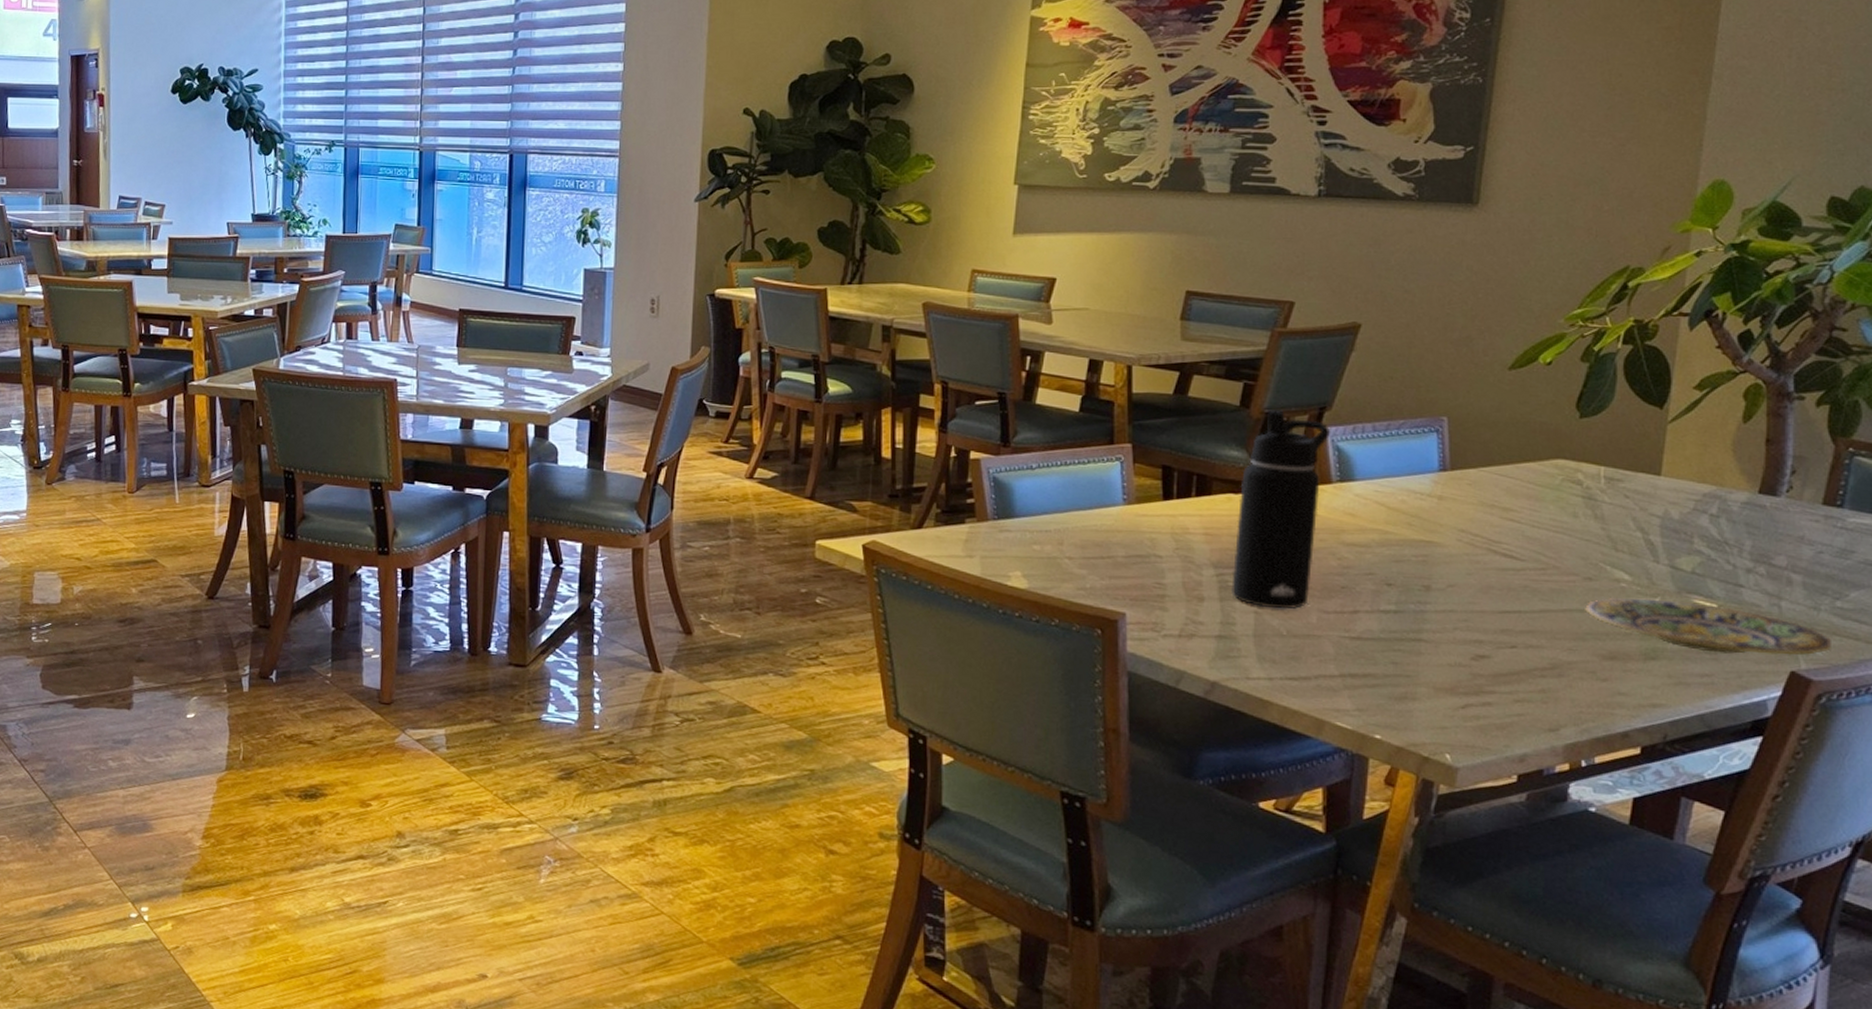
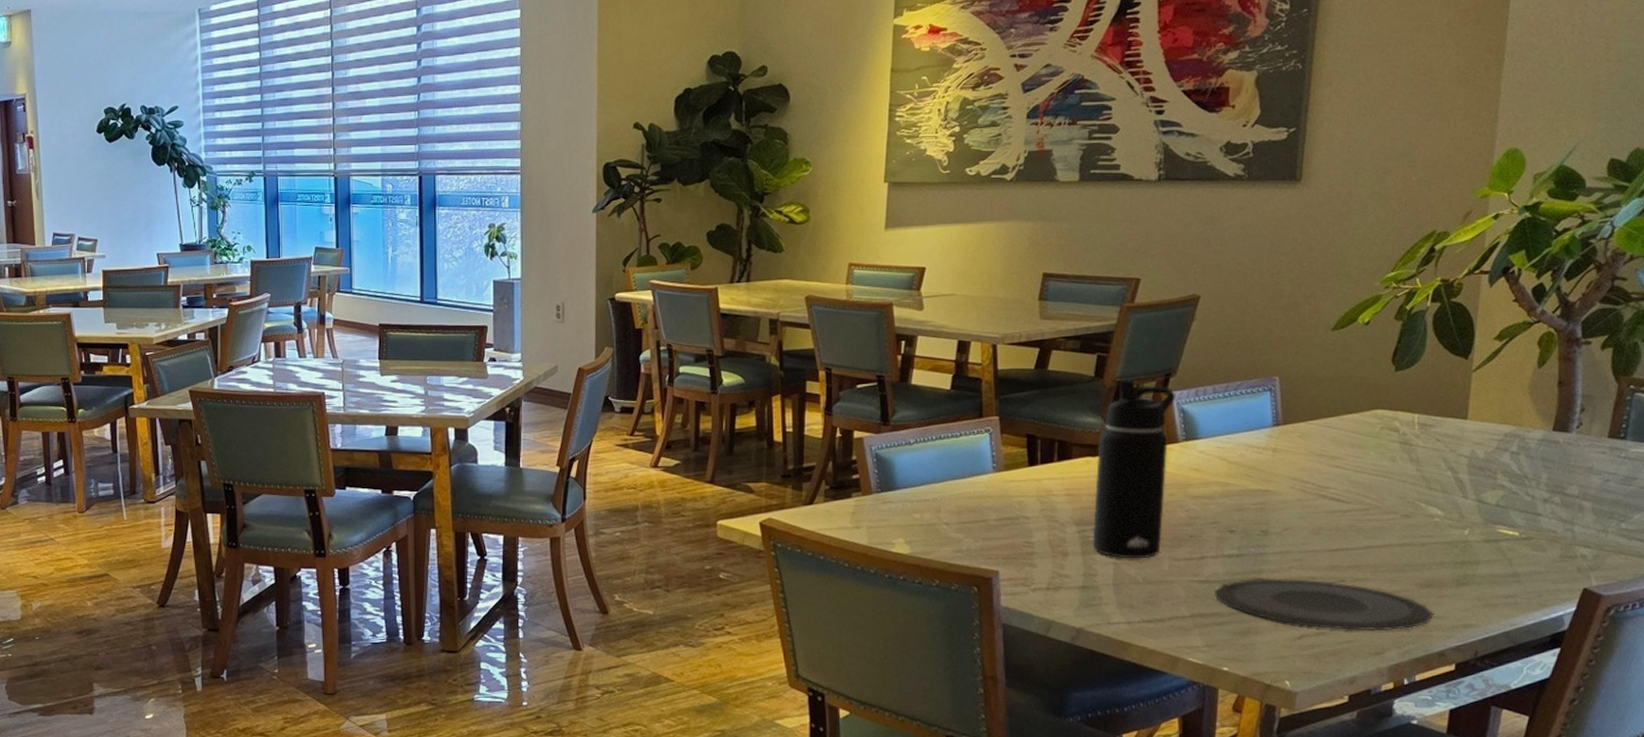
plate: none [1368,638,1616,705] -> present [1215,578,1433,631]
plate: present [1585,597,1831,655] -> none [1404,531,1618,576]

